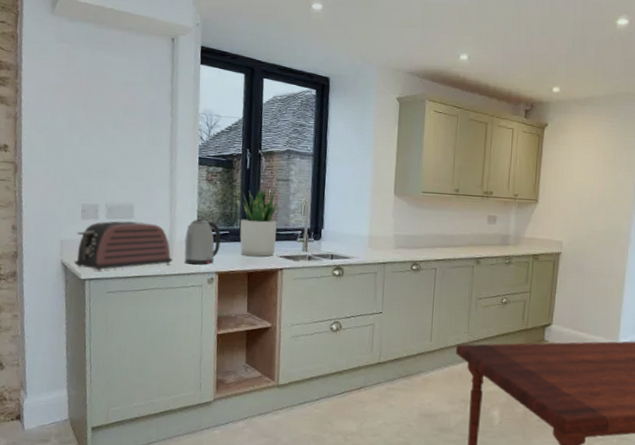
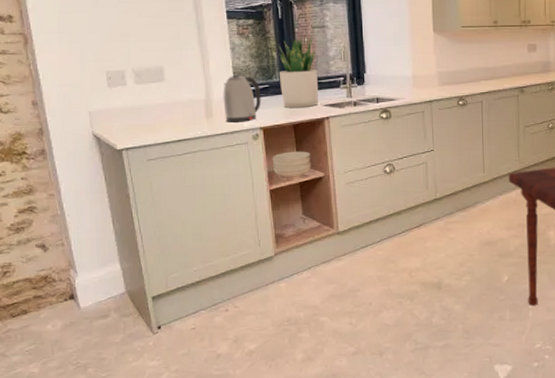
toaster: present [74,220,173,272] -> none [105,84,213,140]
bowl: none [223,298,261,326] -> present [272,151,312,179]

